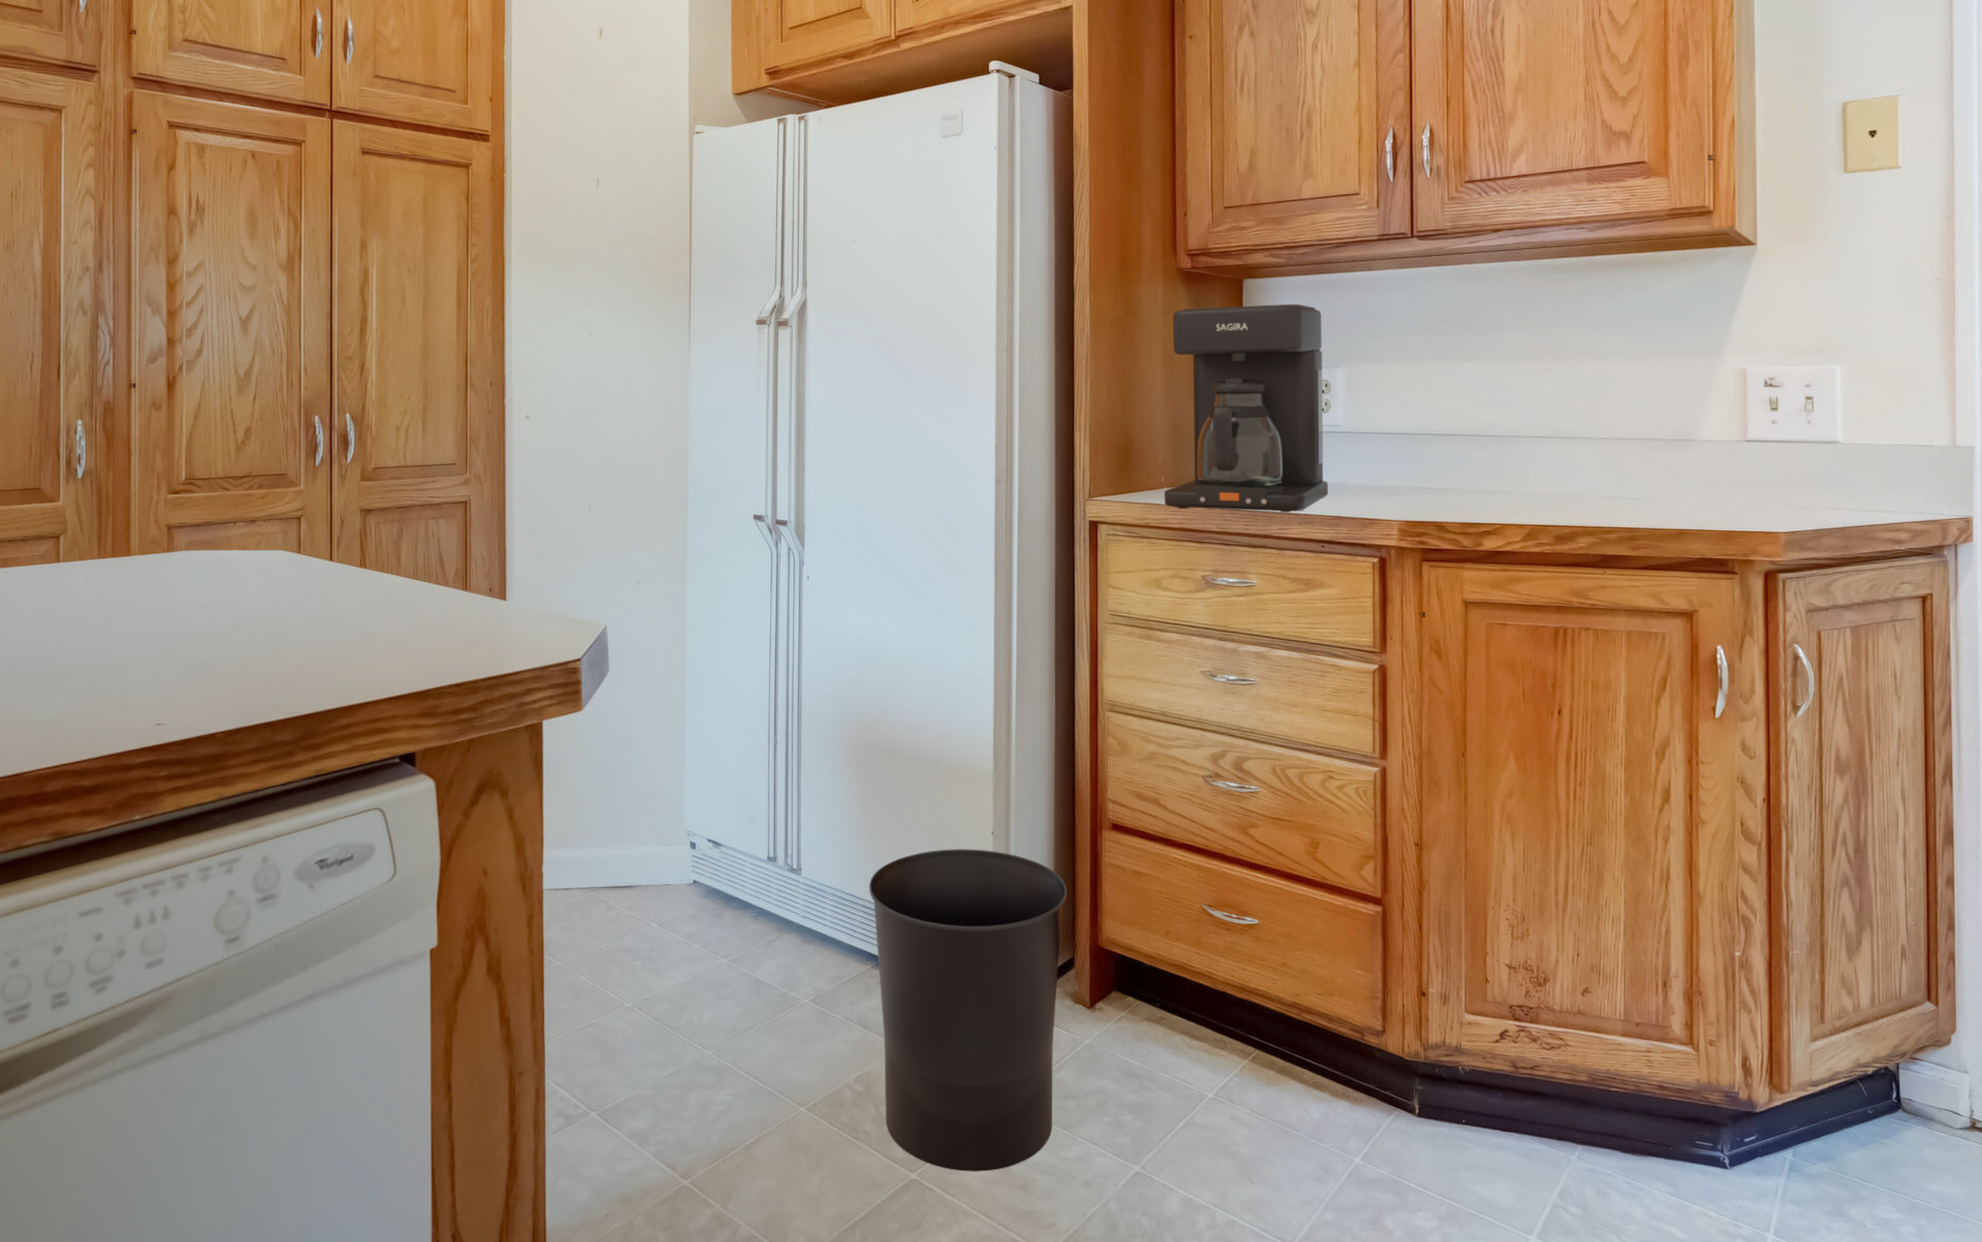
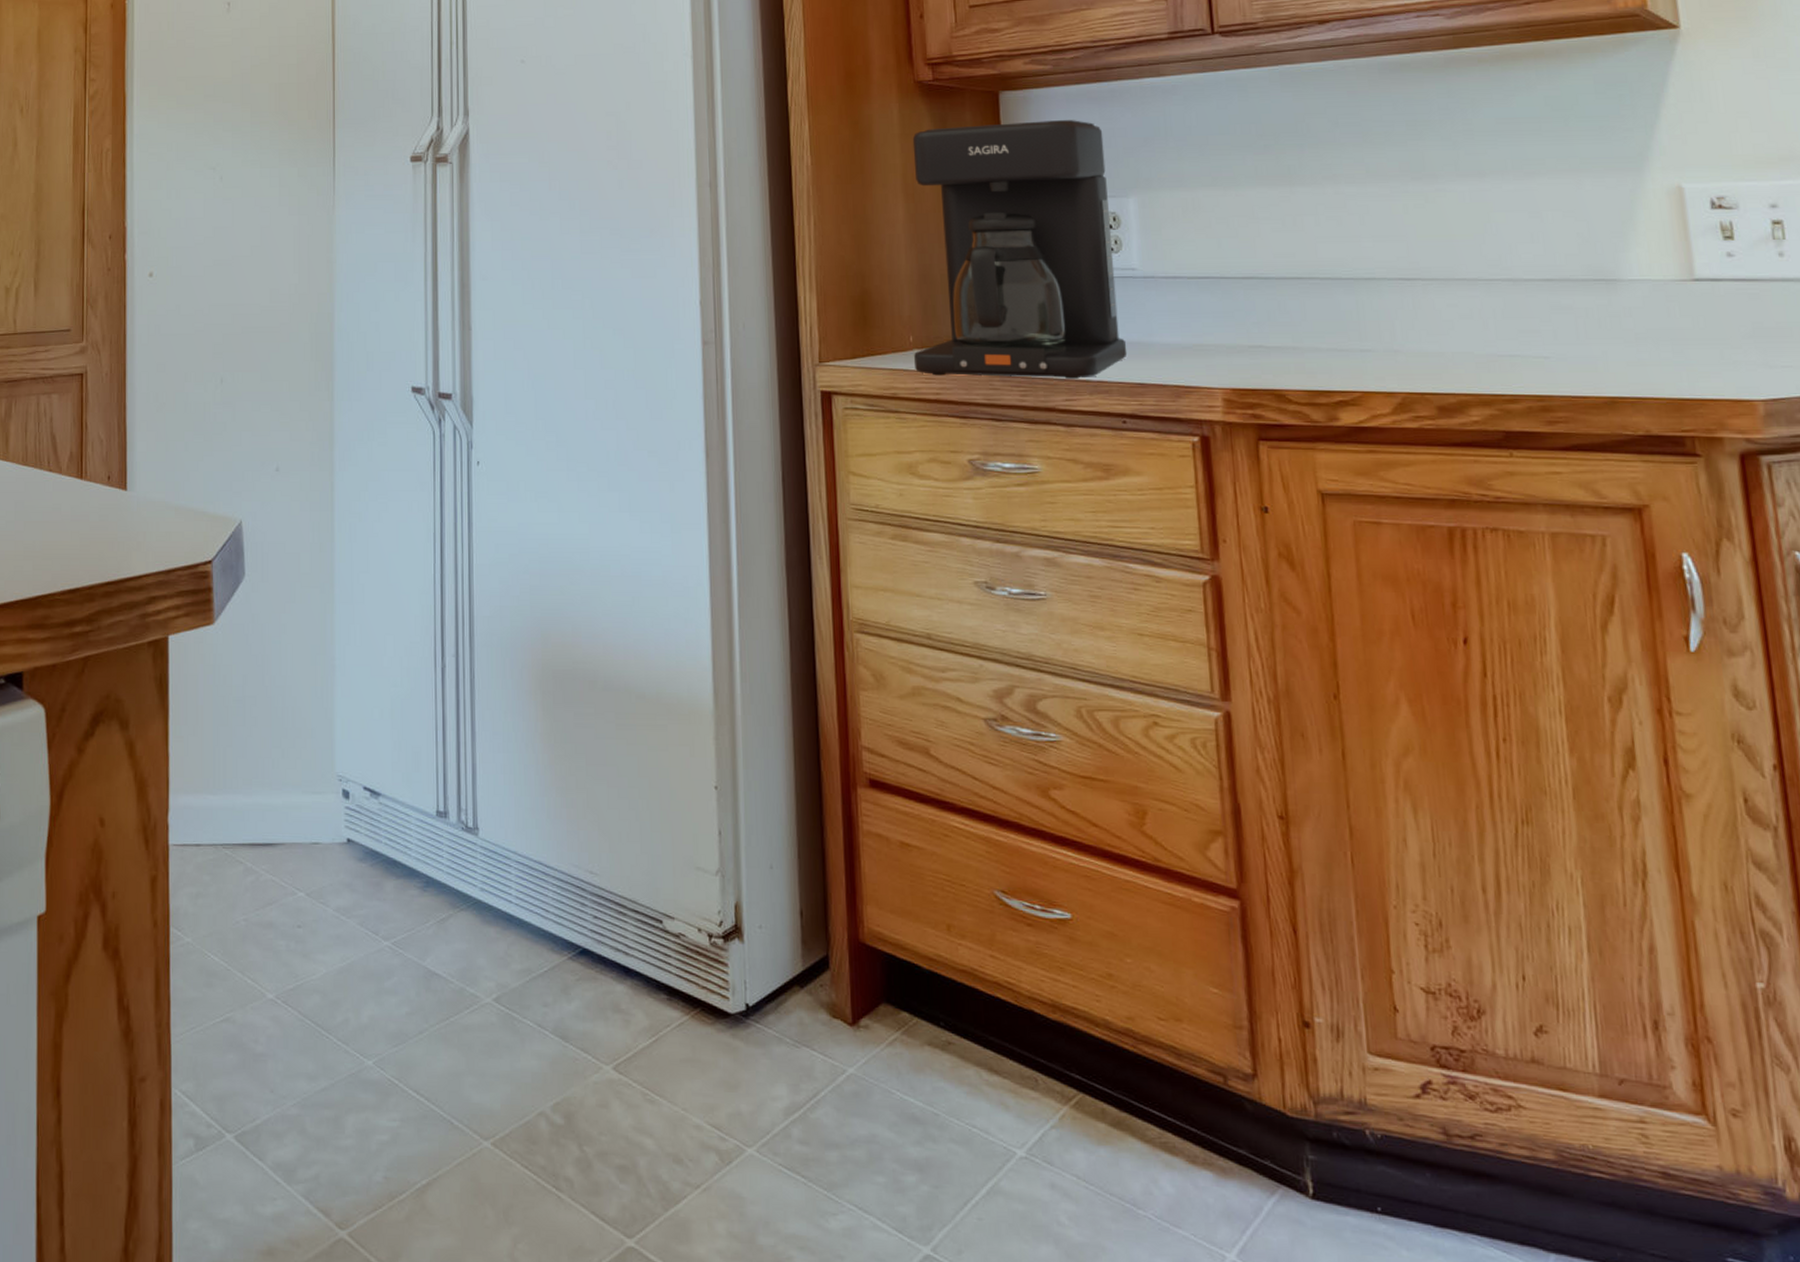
waste bin: present [869,849,1068,1171] -> none [562,807,816,1242]

